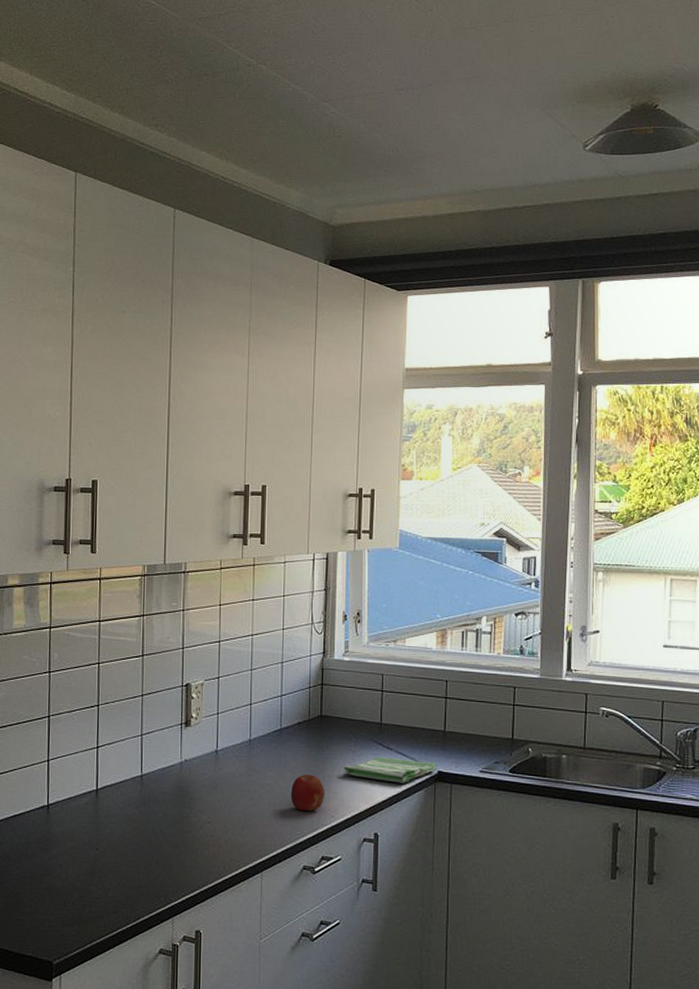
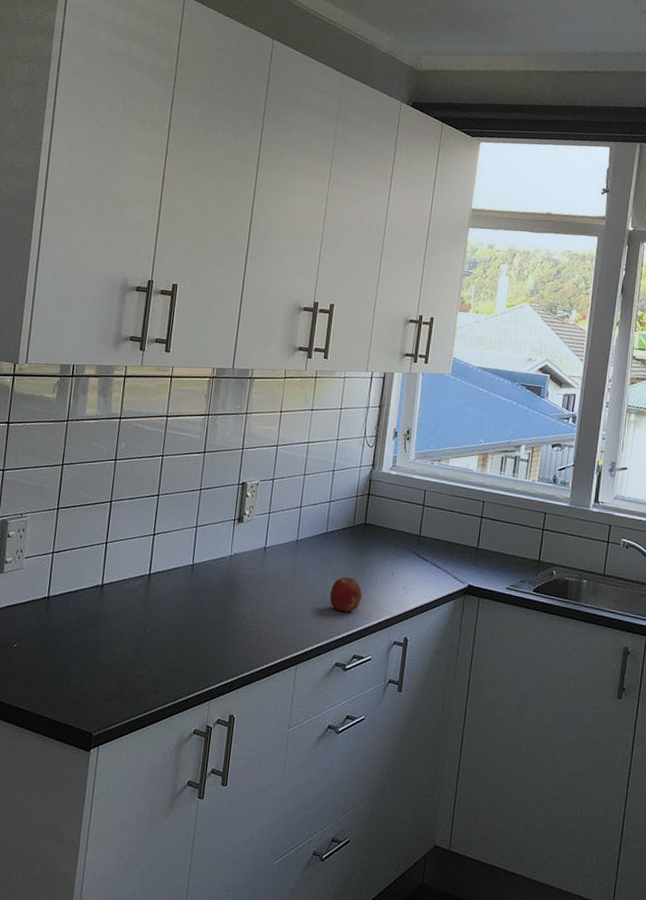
dish towel: present [343,757,437,783] -> none [381,566,468,593]

